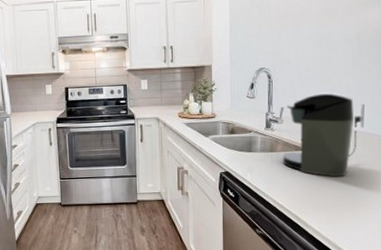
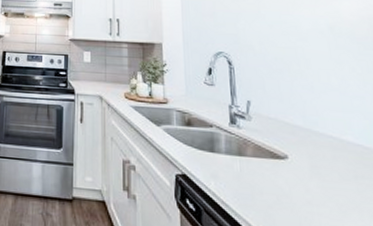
coffee maker: present [282,92,365,177] -> none [253,88,359,204]

